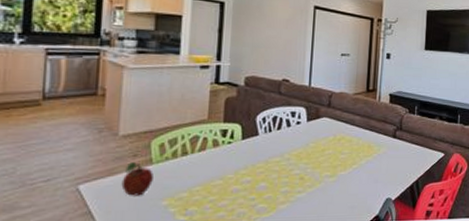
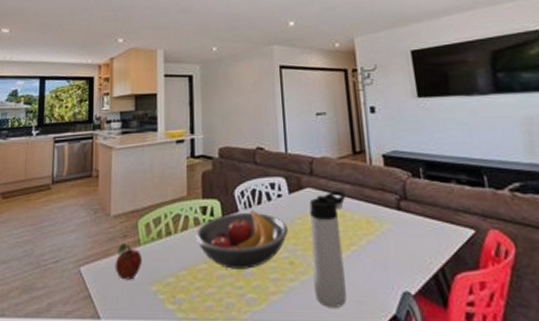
fruit bowl: none [213,134,302,184] -> present [195,210,288,269]
thermos bottle: none [318,120,355,212] -> present [309,190,347,308]

